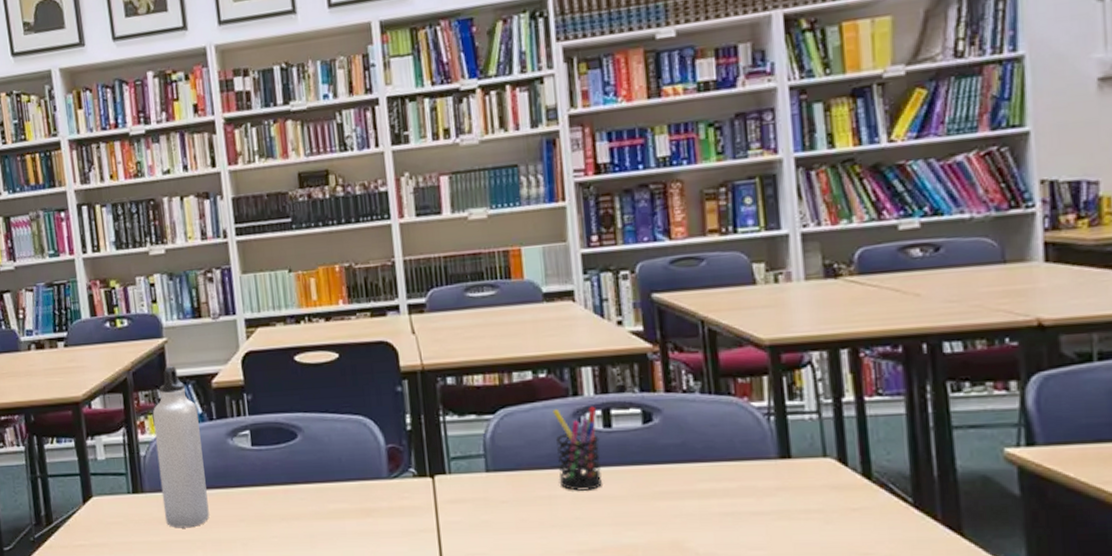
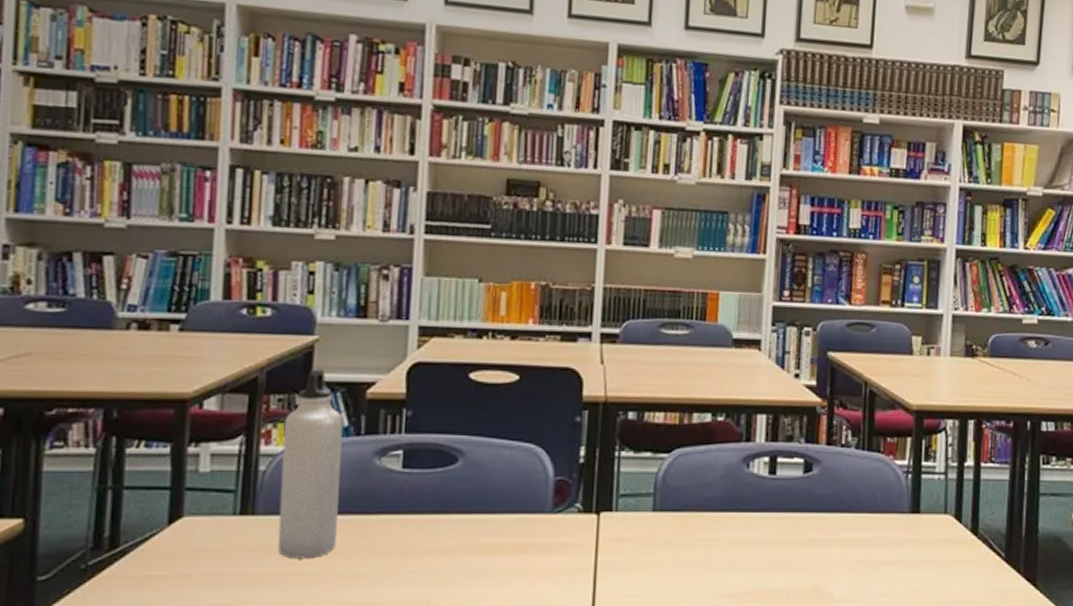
pen holder: present [552,406,602,491] -> none [721,452,765,535]

